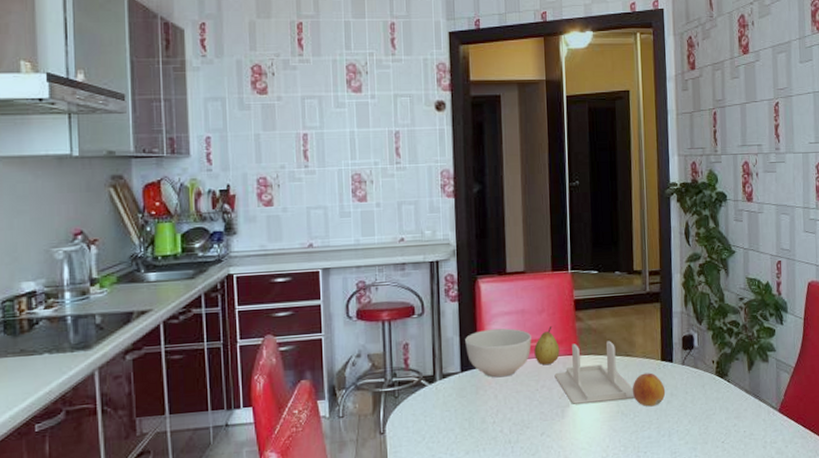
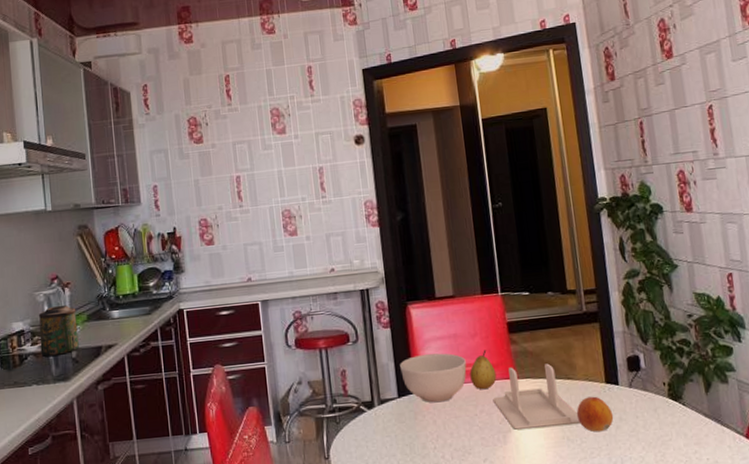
canister: none [55,265,105,323] -> present [38,305,79,358]

